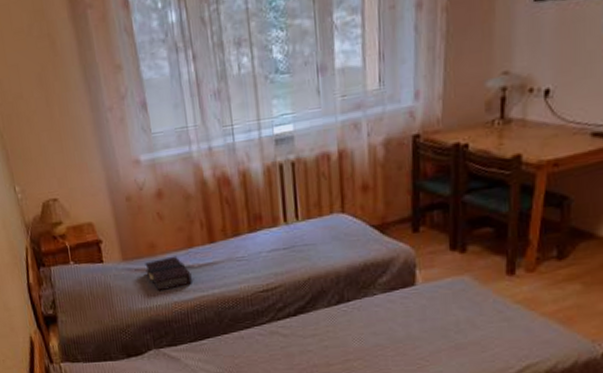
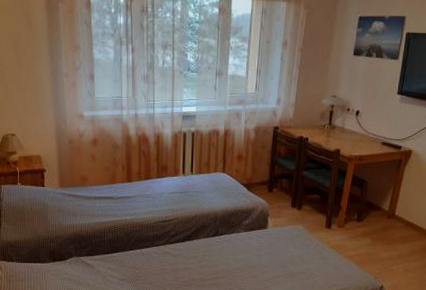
book: present [145,256,192,292] -> none [77,188,111,214]

